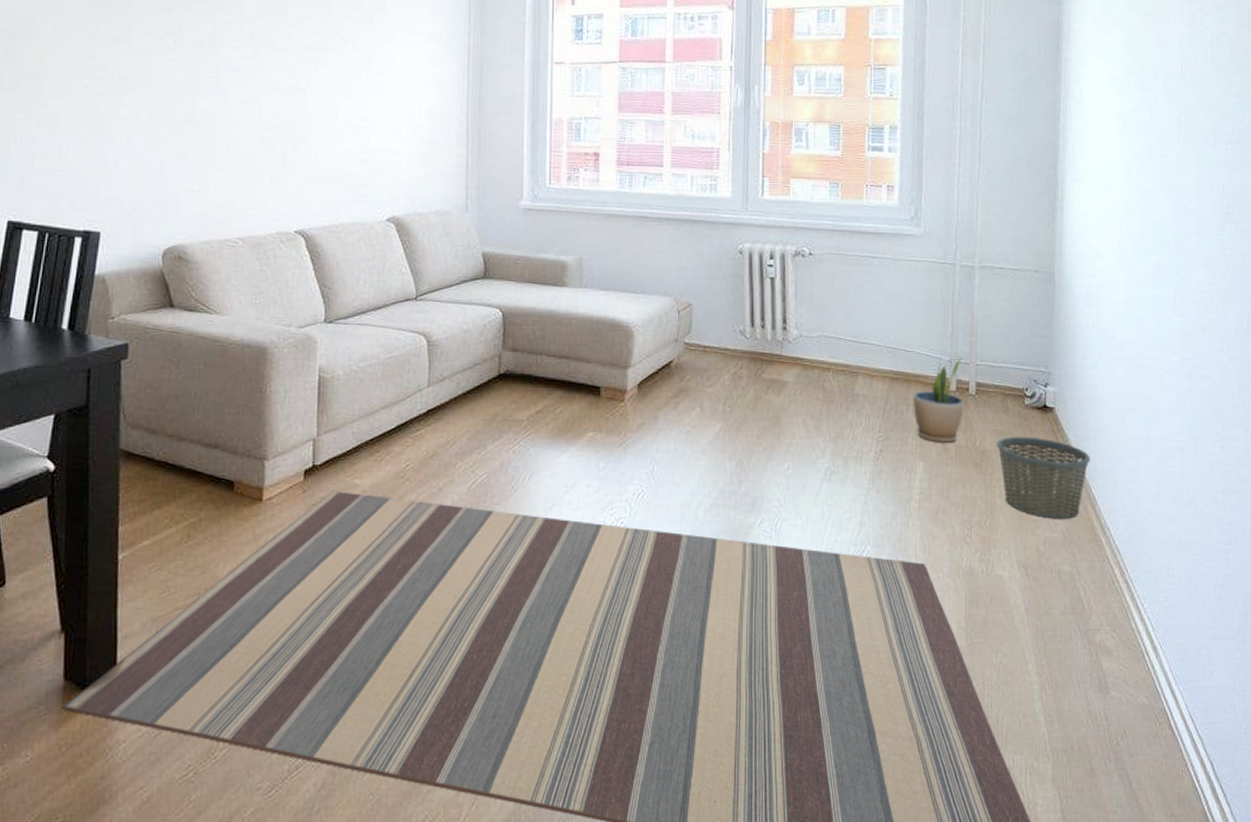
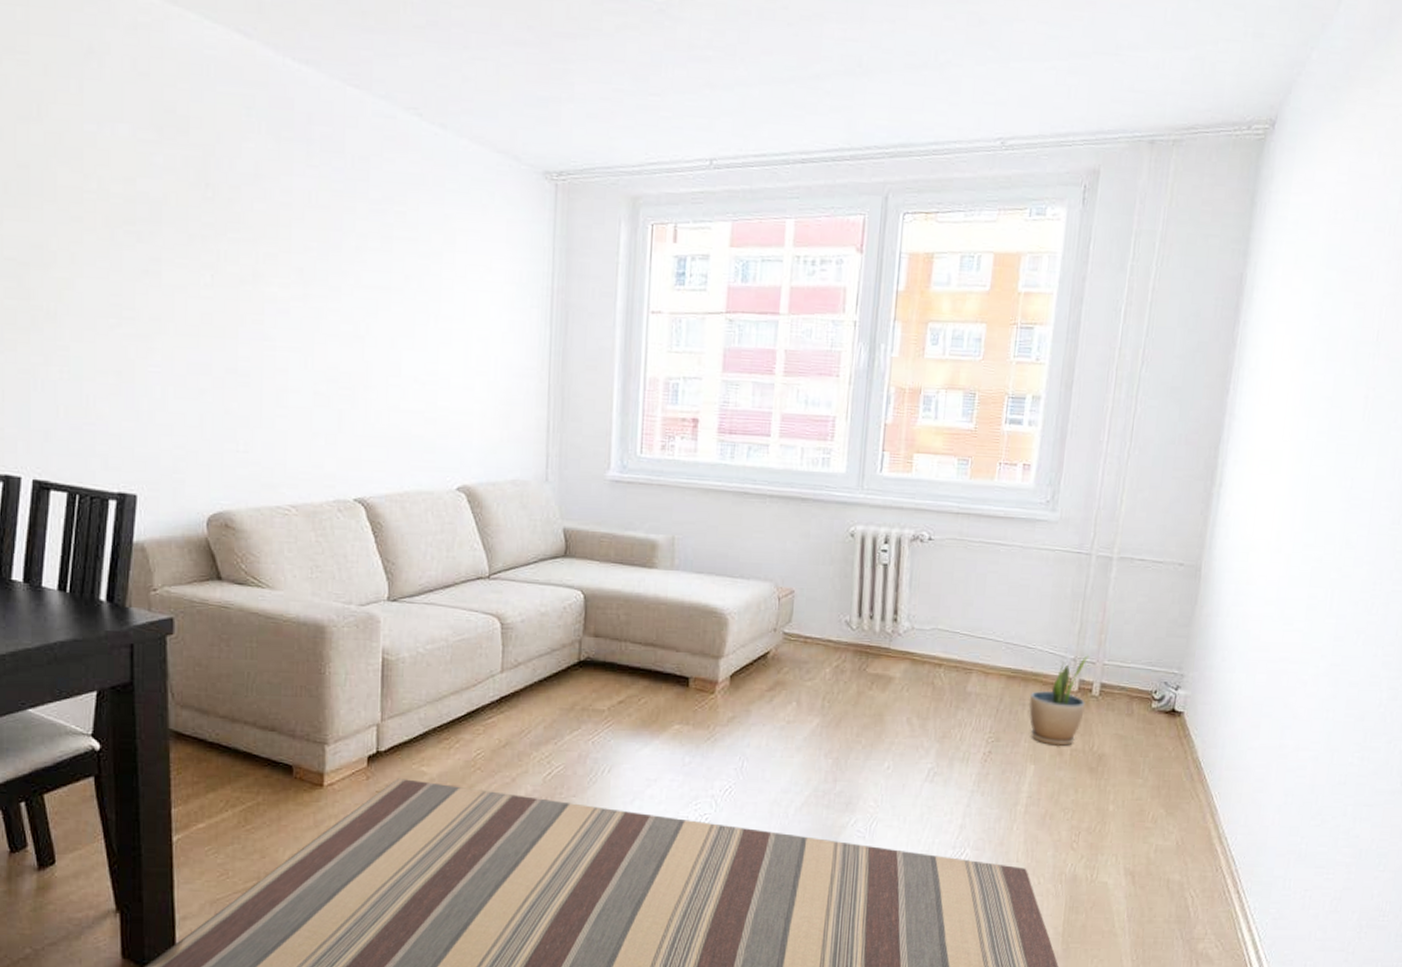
basket: present [997,436,1090,519] -> none [1116,741,1216,827]

